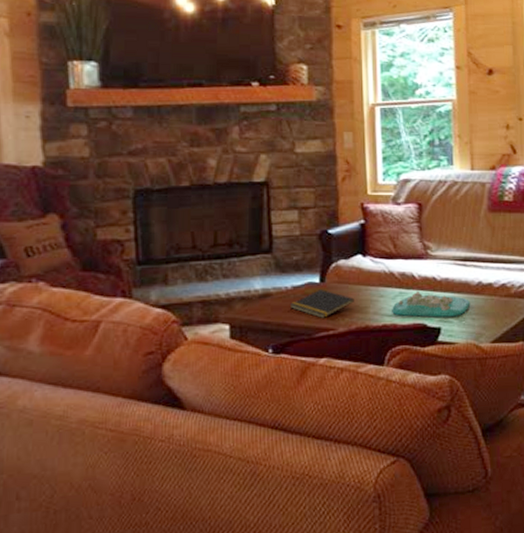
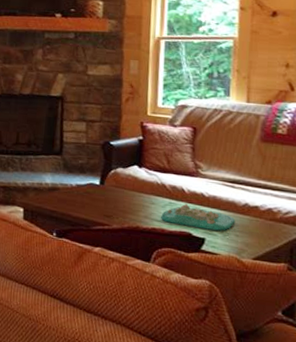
notepad: present [289,289,354,318] -> none [73,190,128,215]

